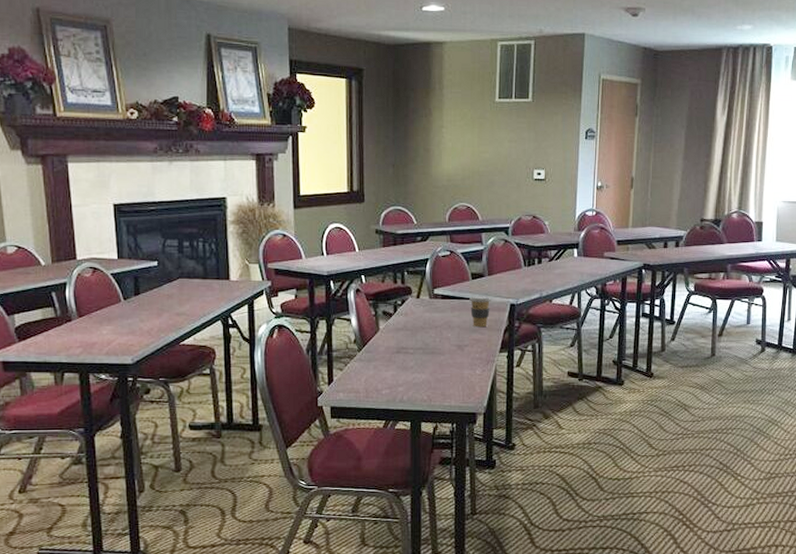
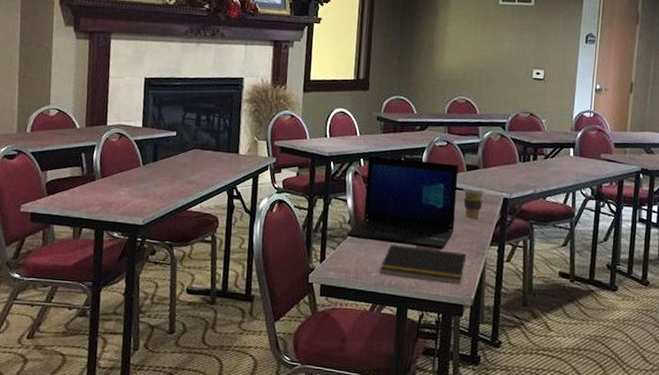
laptop: none [354,272,464,360] -> present [347,156,459,249]
notepad: none [390,360,476,394] -> present [380,245,466,285]

